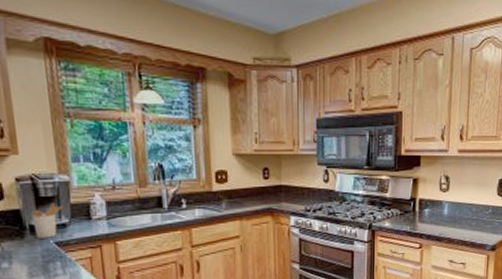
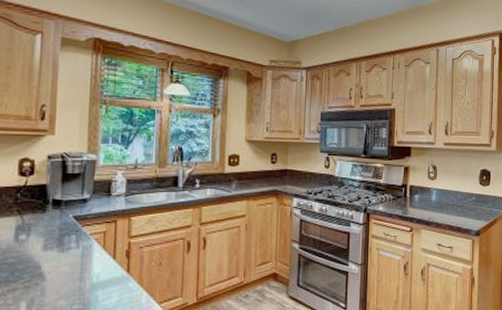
utensil holder: present [31,202,63,238] -> none [56,179,87,212]

